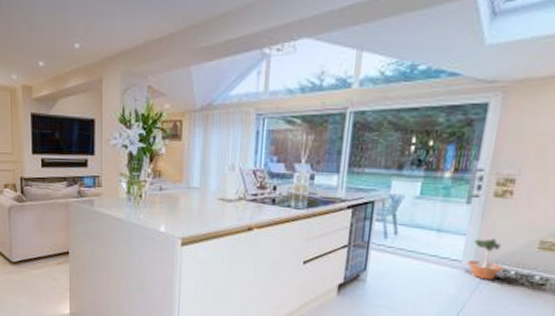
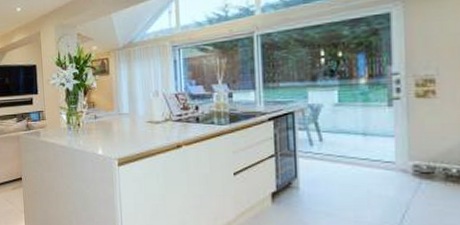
potted tree: present [466,235,503,280] -> none [401,135,442,180]

